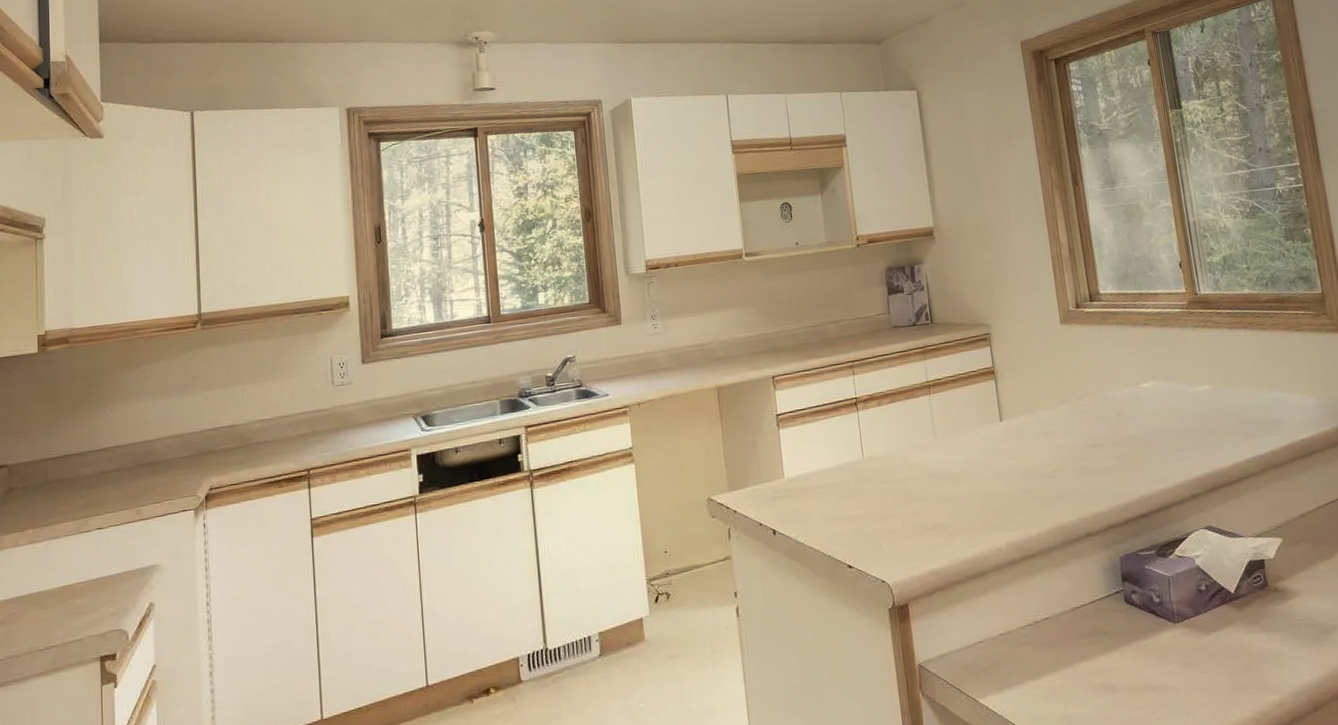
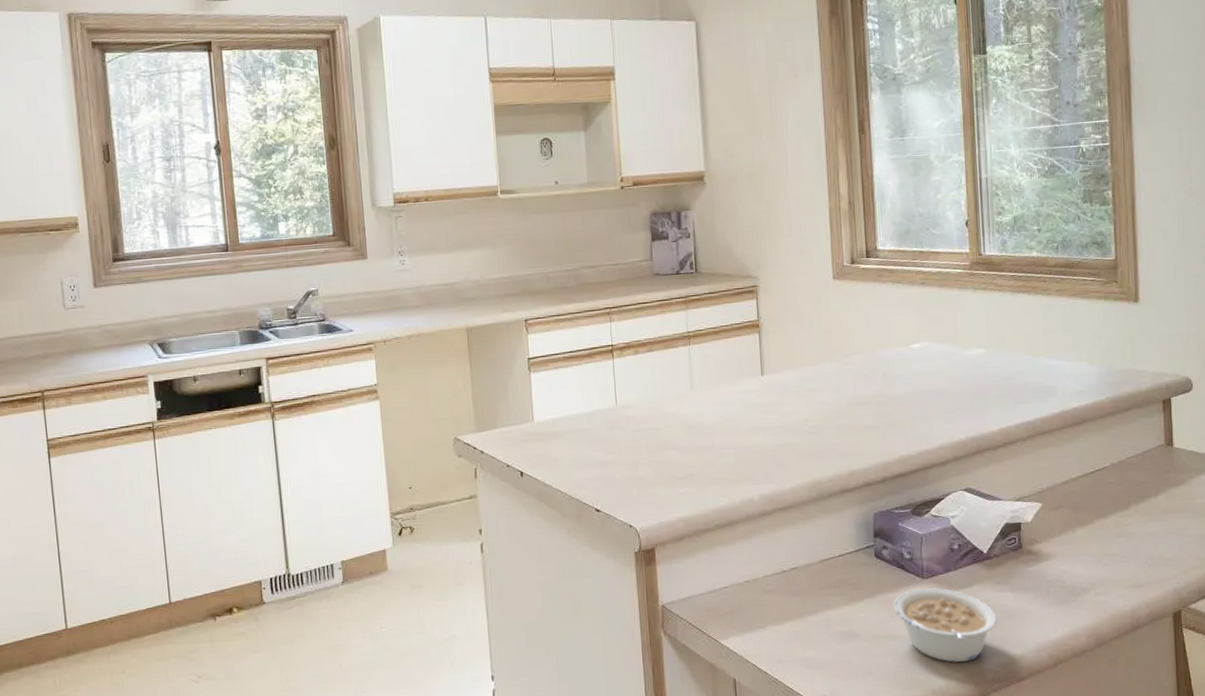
legume: none [1147,632,1252,712] -> present [893,587,997,663]

